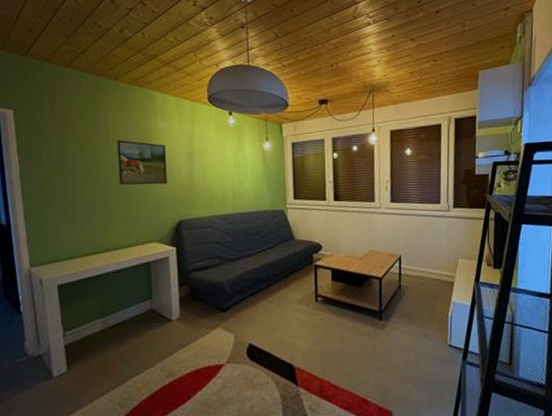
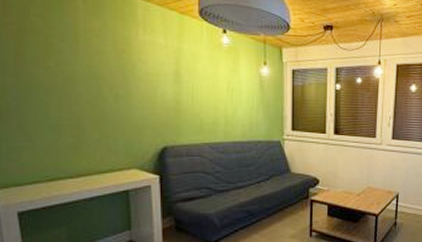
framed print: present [117,140,168,185] -> none [89,51,151,105]

